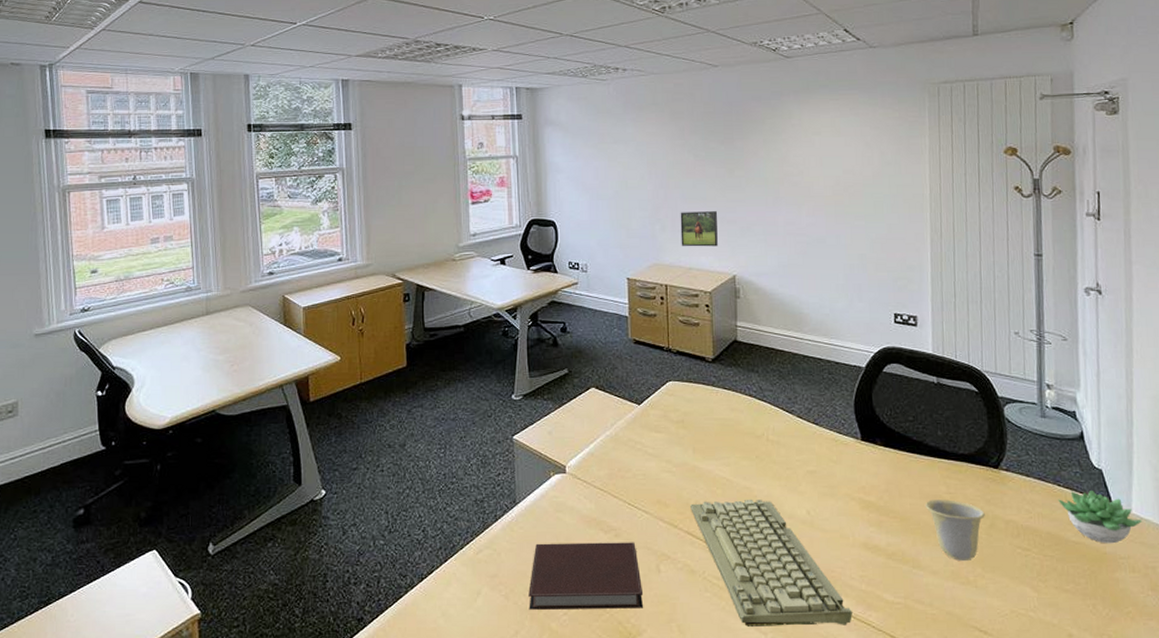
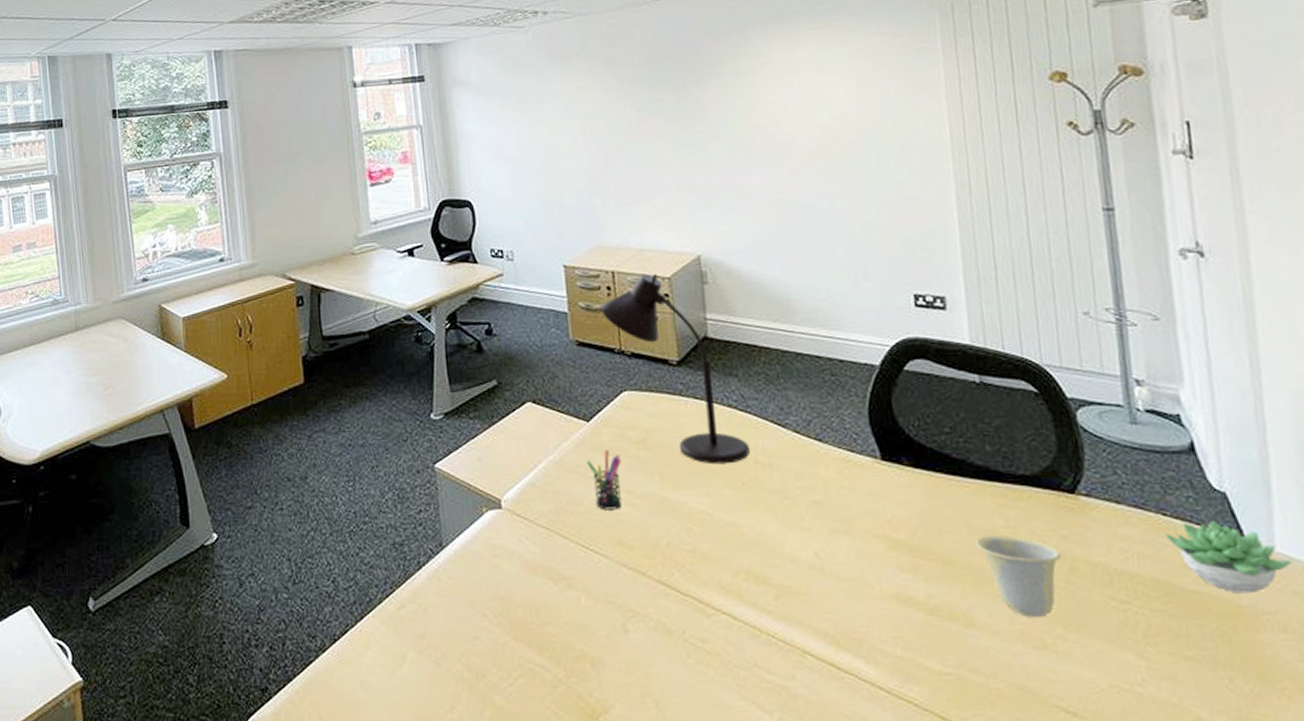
notebook: present [528,542,643,610] -> none [464,594,608,679]
pen holder: none [636,427,663,476] -> present [586,449,622,510]
desk lamp: none [653,287,763,441] -> present [599,273,750,465]
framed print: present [680,211,718,247] -> none [625,177,675,223]
keyboard: present [690,499,852,627] -> none [661,538,886,703]

